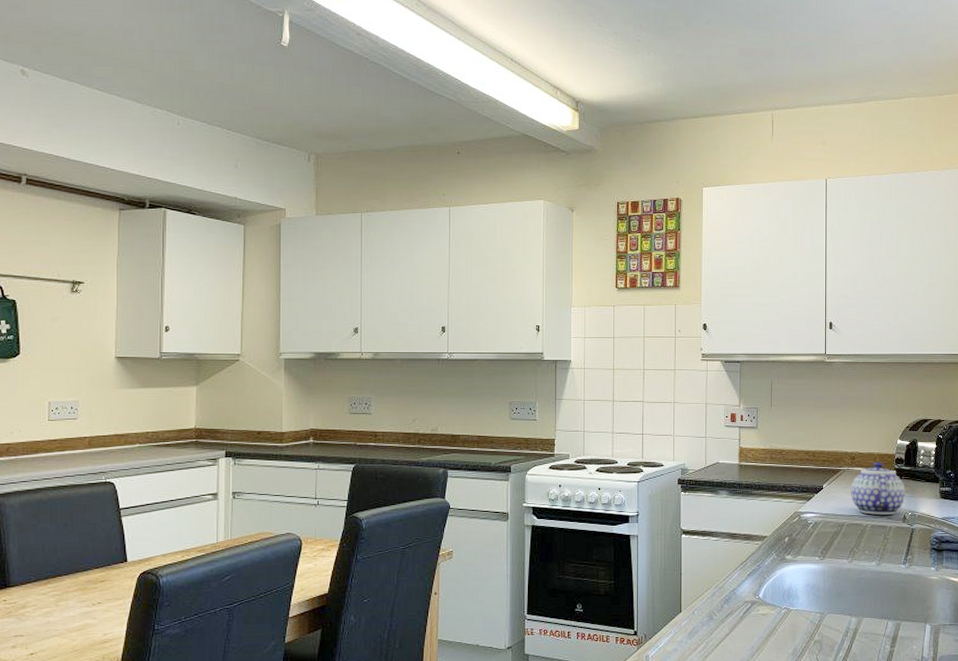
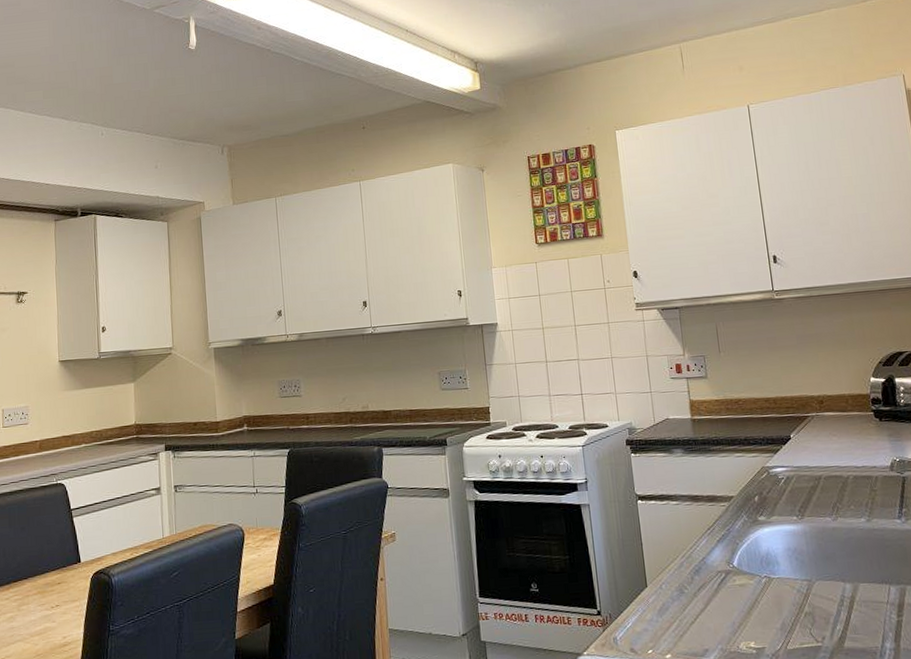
teapot: present [851,461,906,515] -> none [823,403,889,464]

